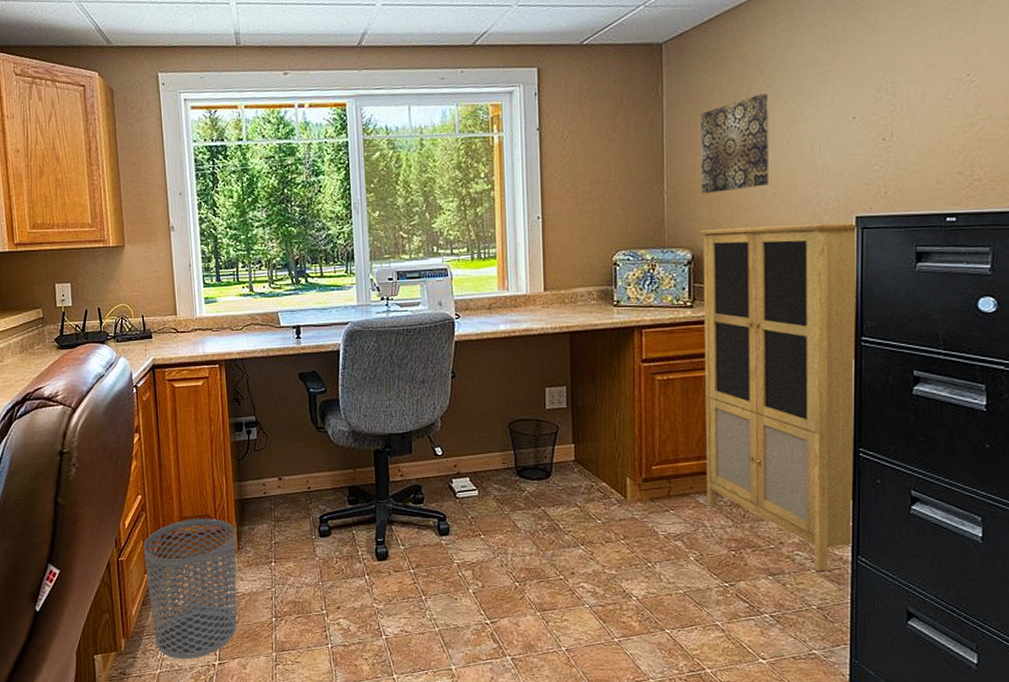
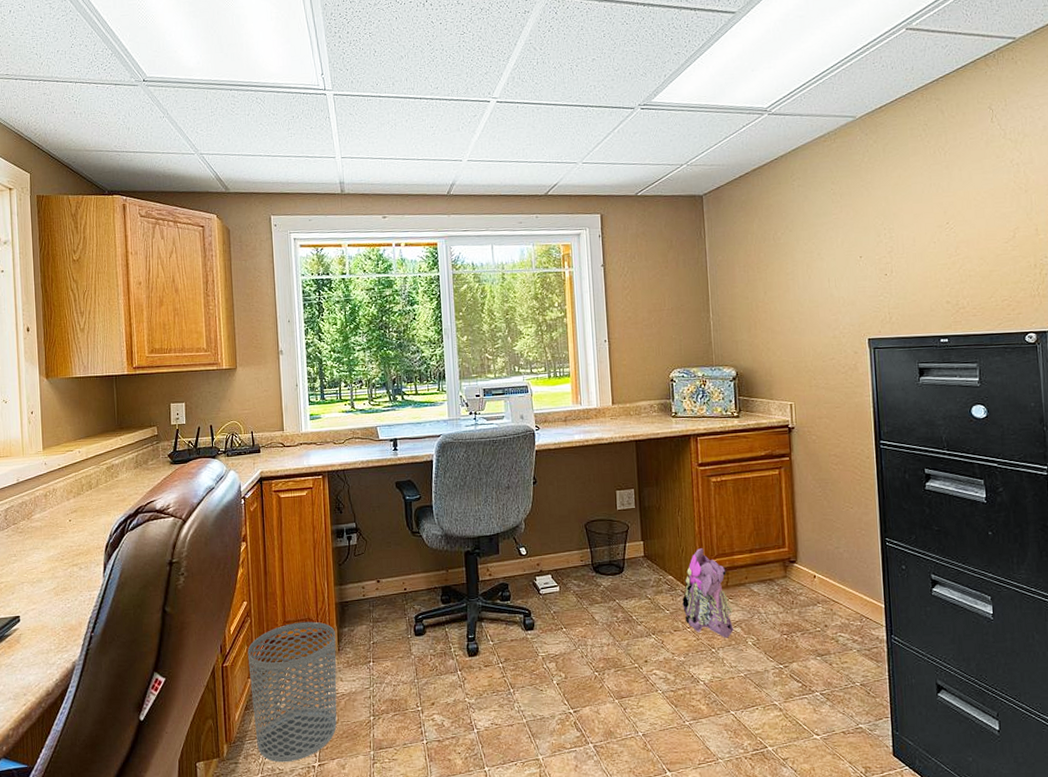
backpack: none [616,454,674,552] -> present [682,548,733,638]
cabinet: present [698,222,855,572] -> none [740,343,886,651]
wall art: present [701,93,770,193] -> none [737,237,797,320]

